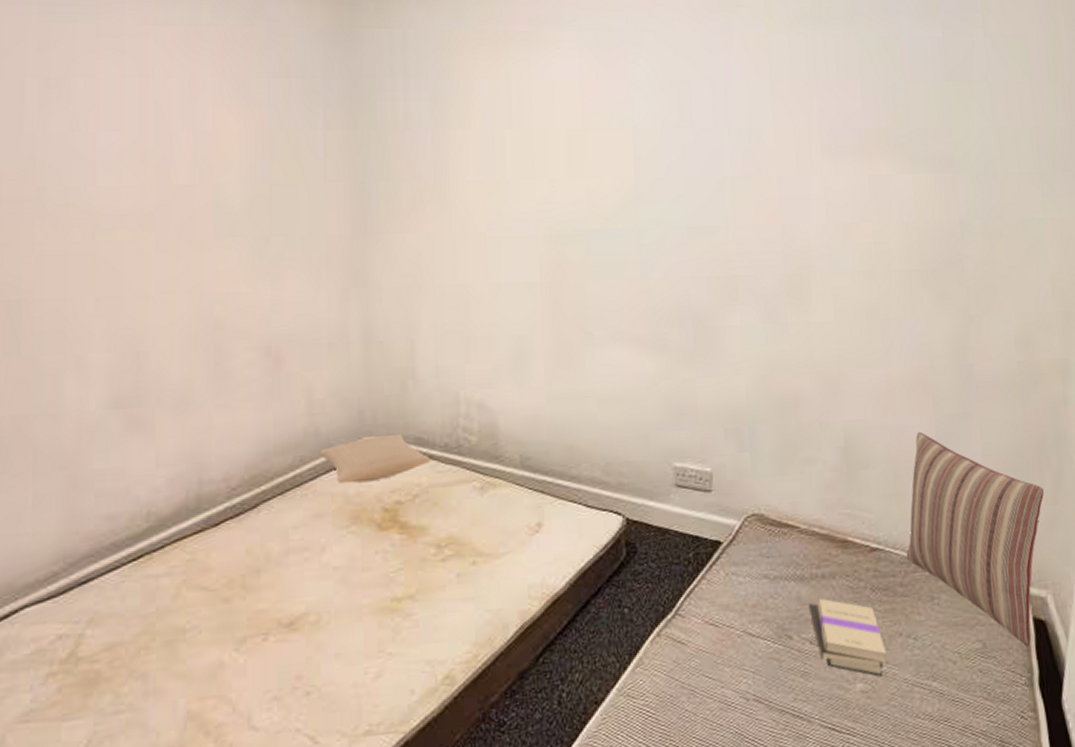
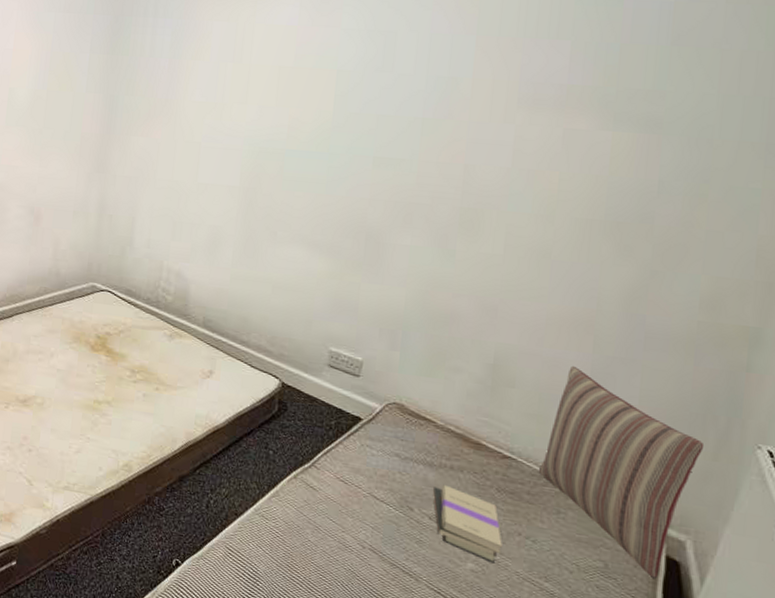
pillow: present [320,433,431,484] -> none [58,282,136,315]

